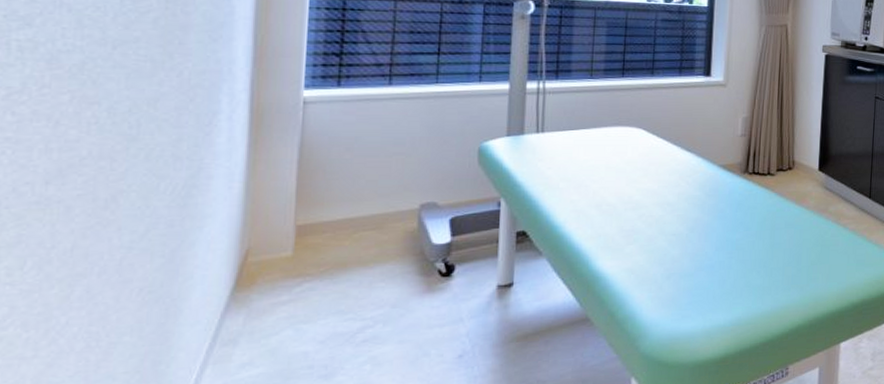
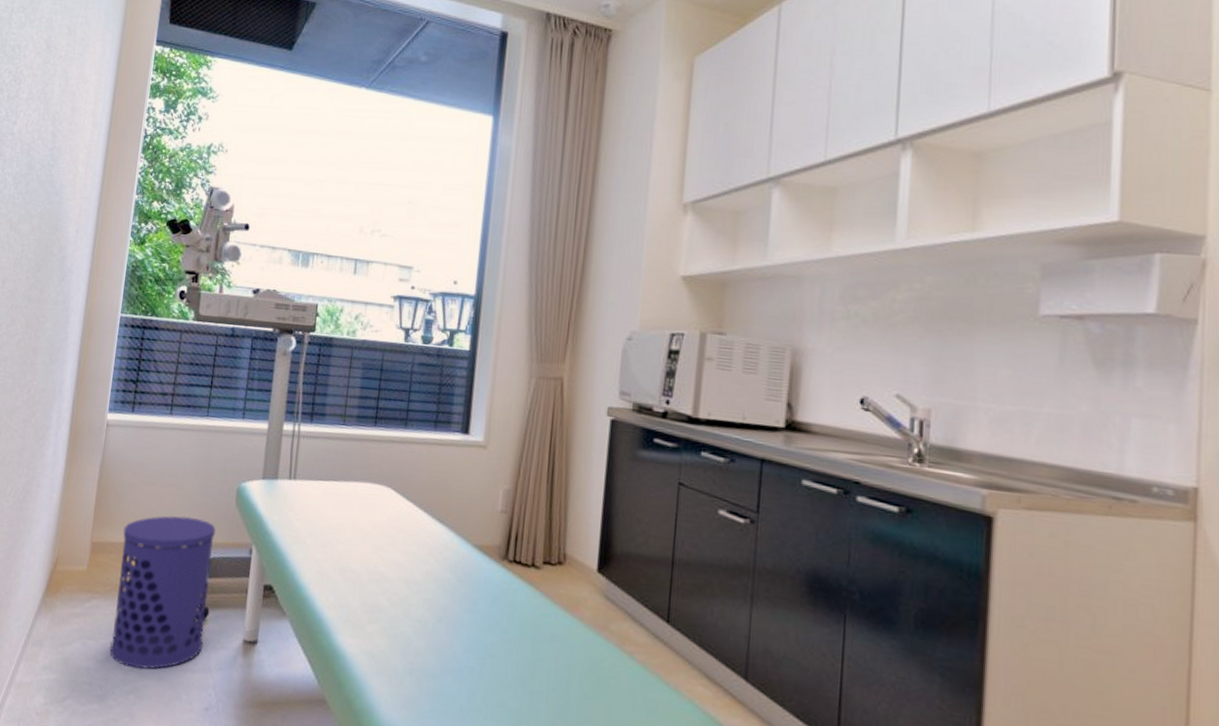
waste bin: none [333,182,456,340] -> present [109,516,216,669]

